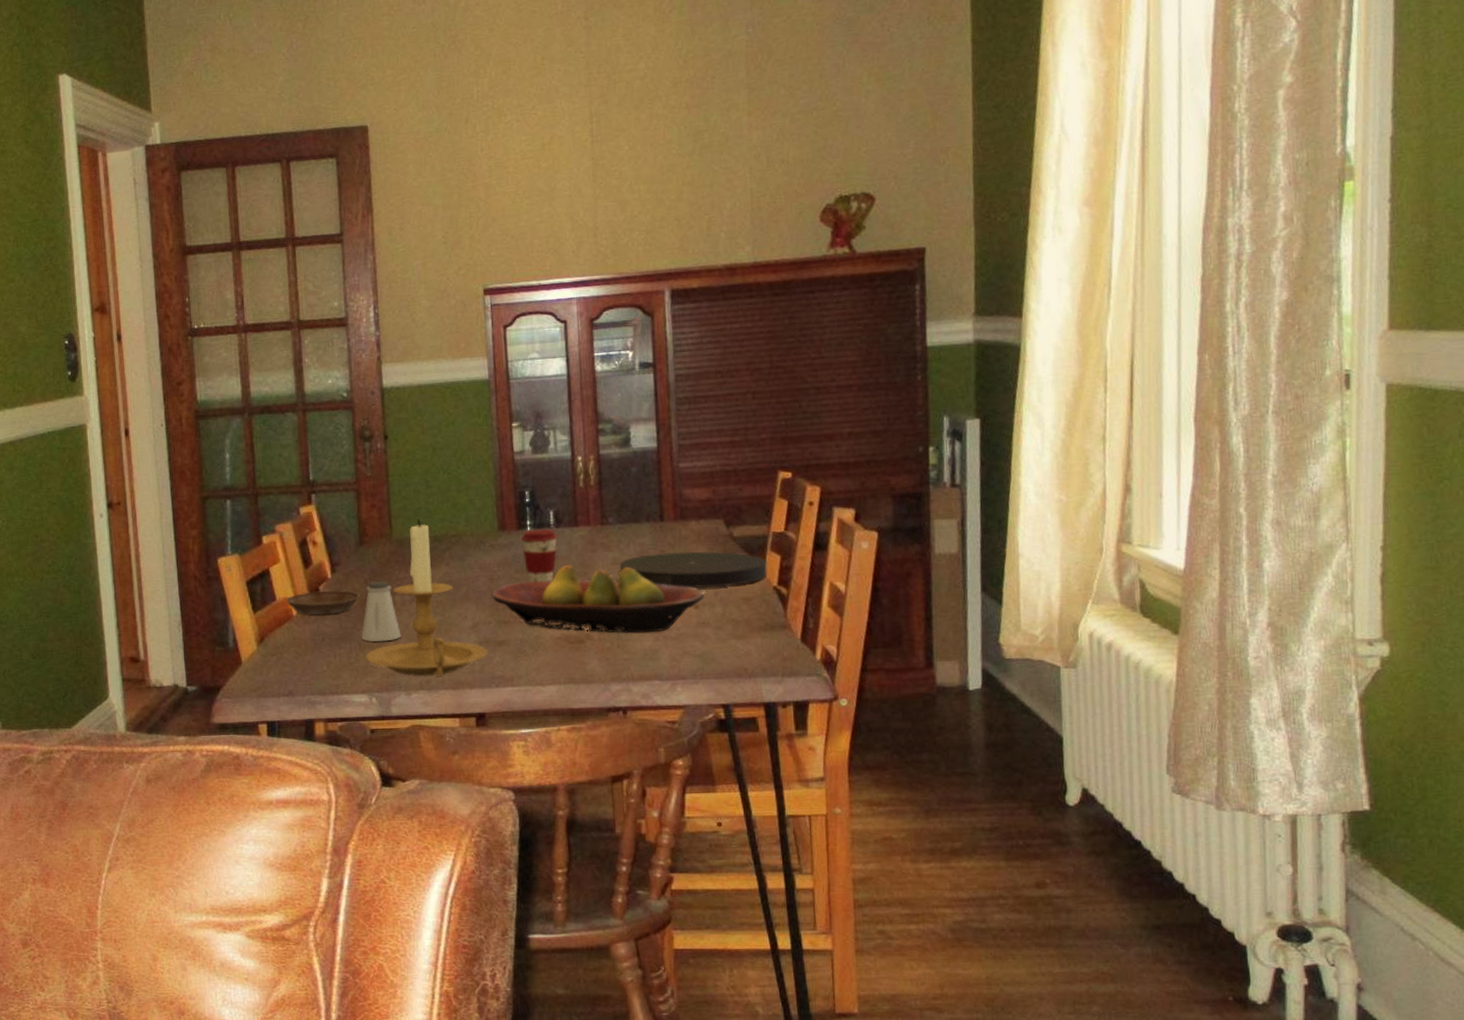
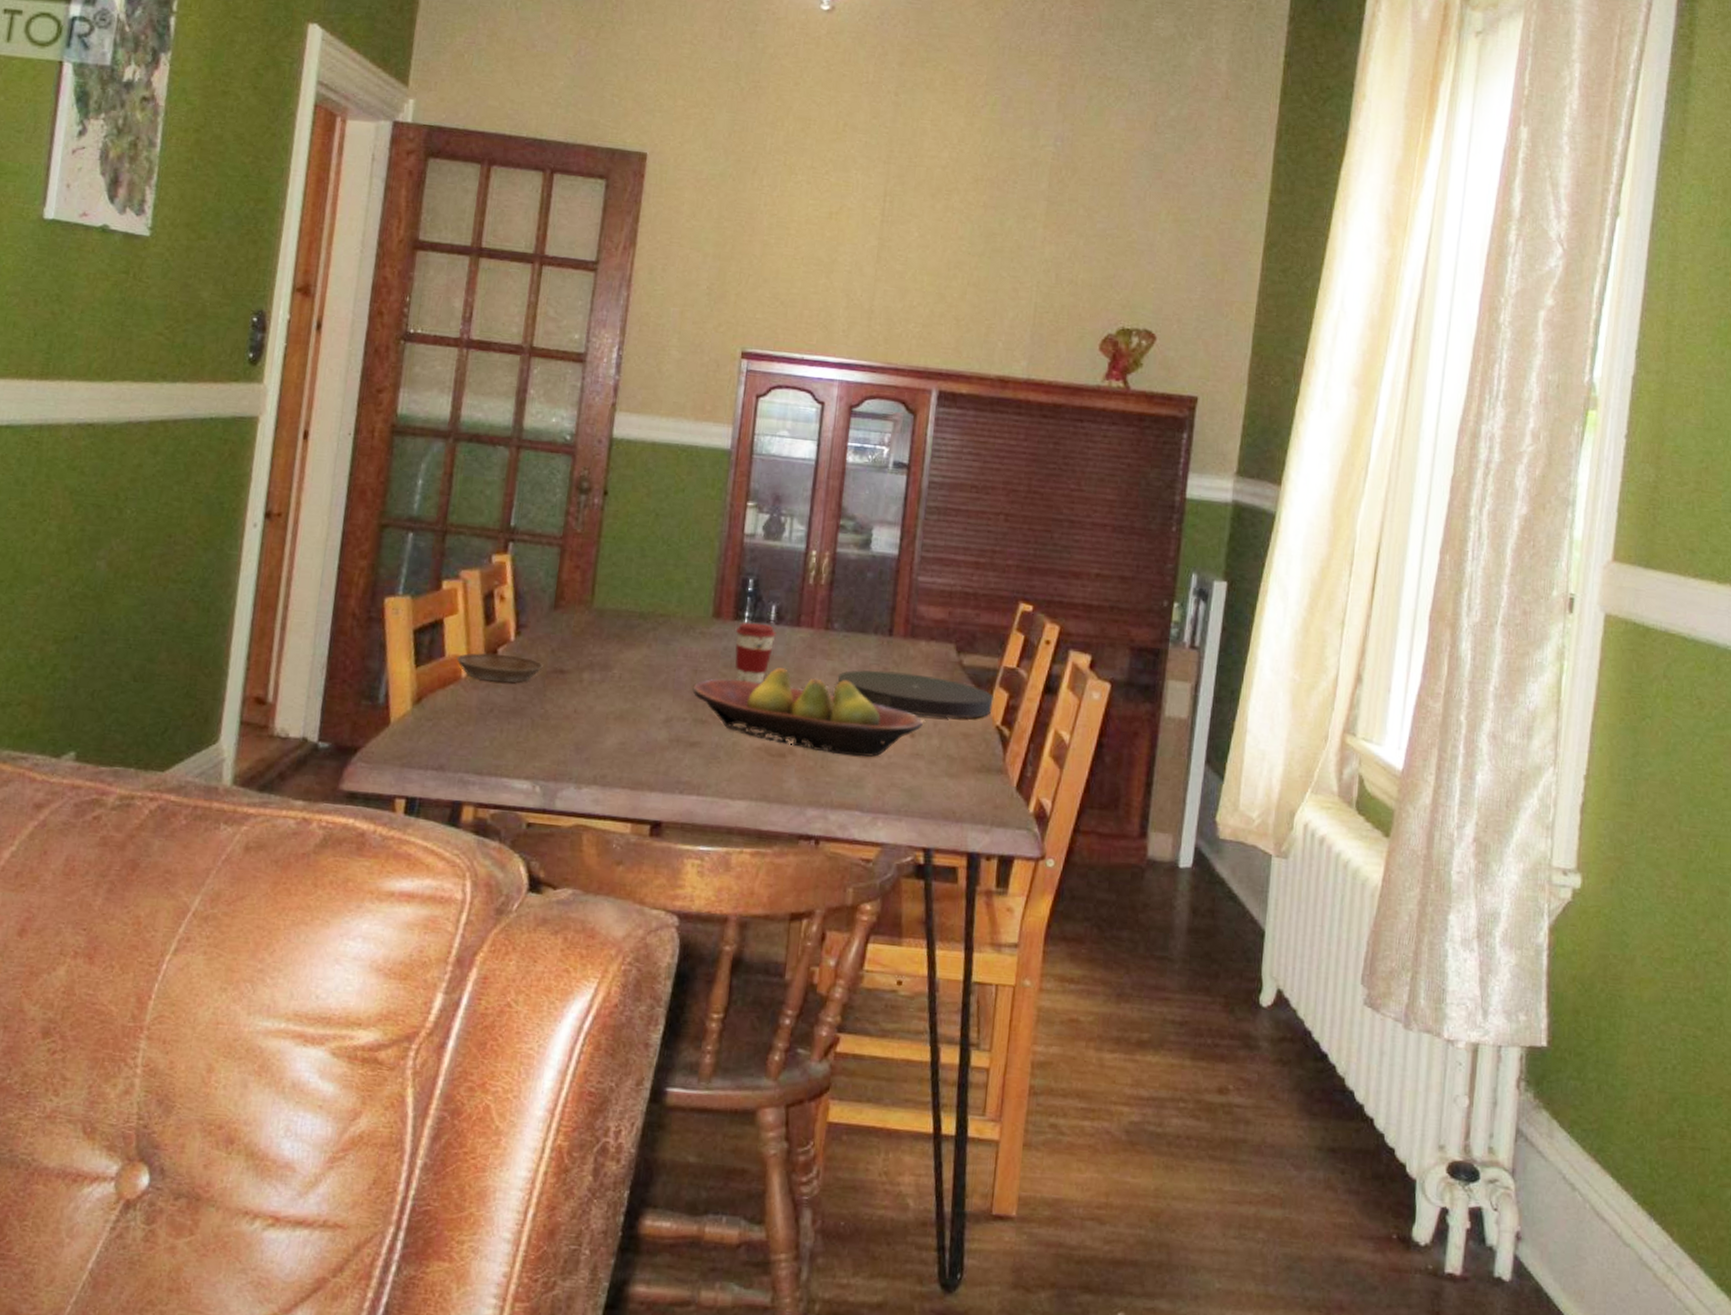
saltshaker: present [361,581,402,642] -> none [536,652,583,723]
candle holder: present [365,519,487,677] -> none [536,590,677,773]

